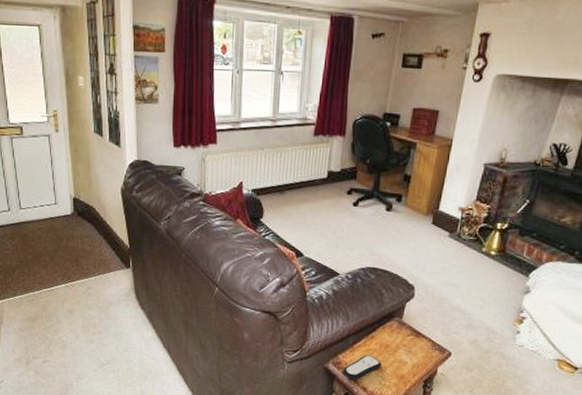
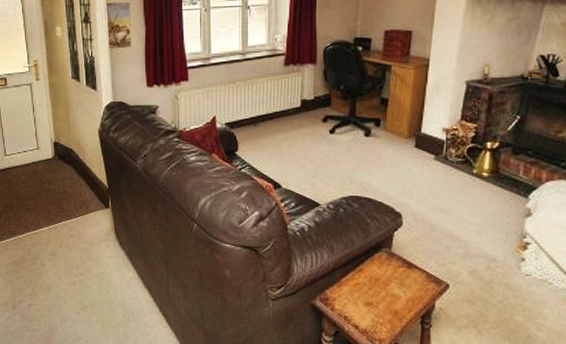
remote control: present [343,355,382,380] -> none [331,290,373,317]

